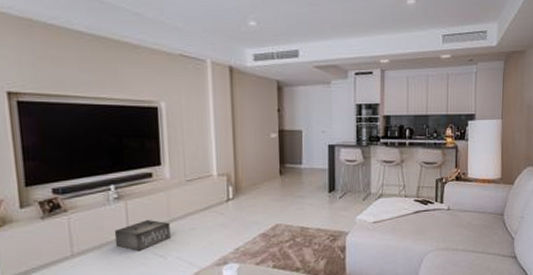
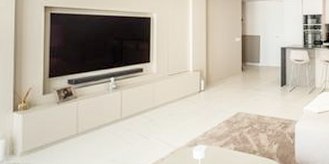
speaker: present [114,220,171,251] -> none [110,106,154,132]

